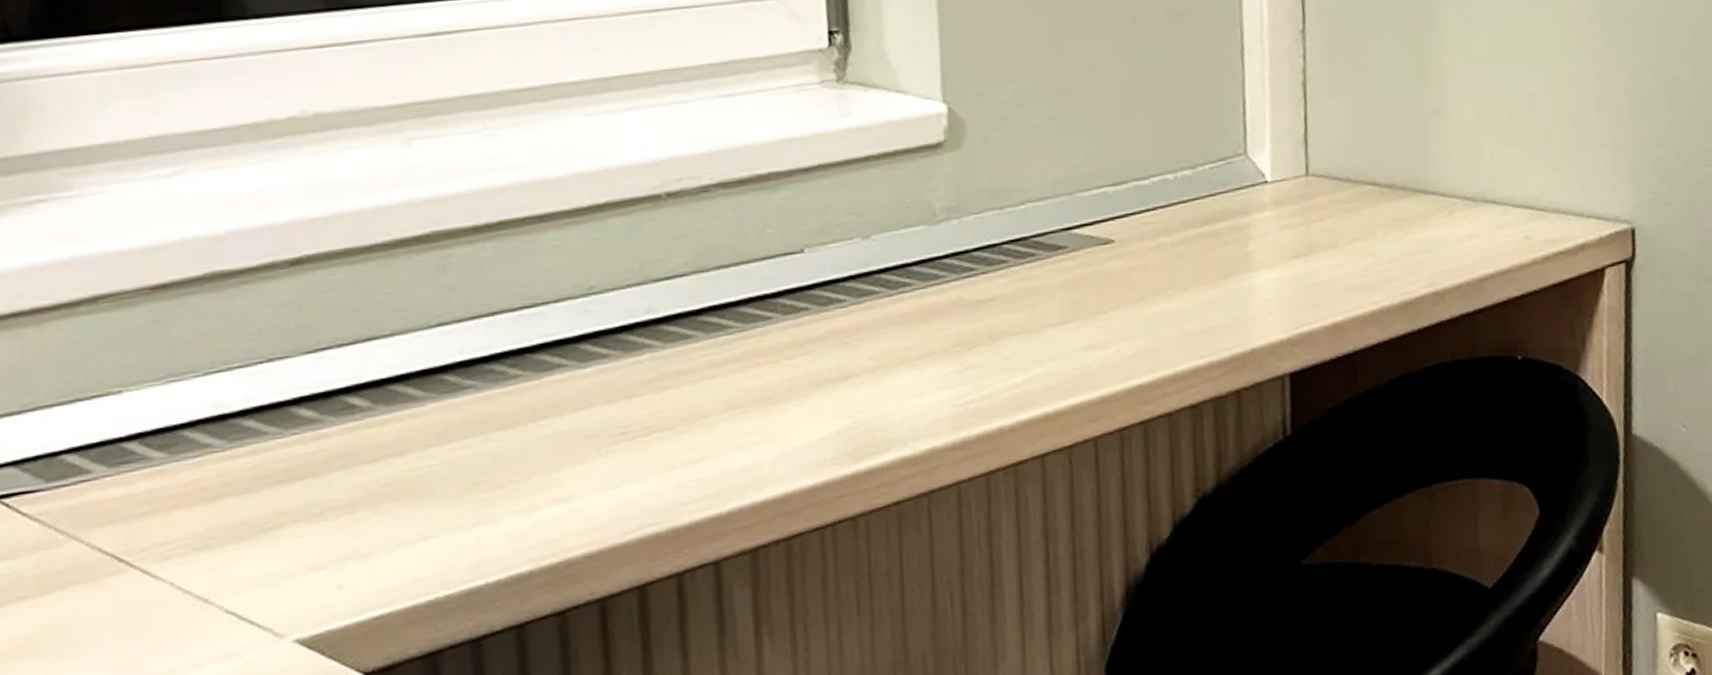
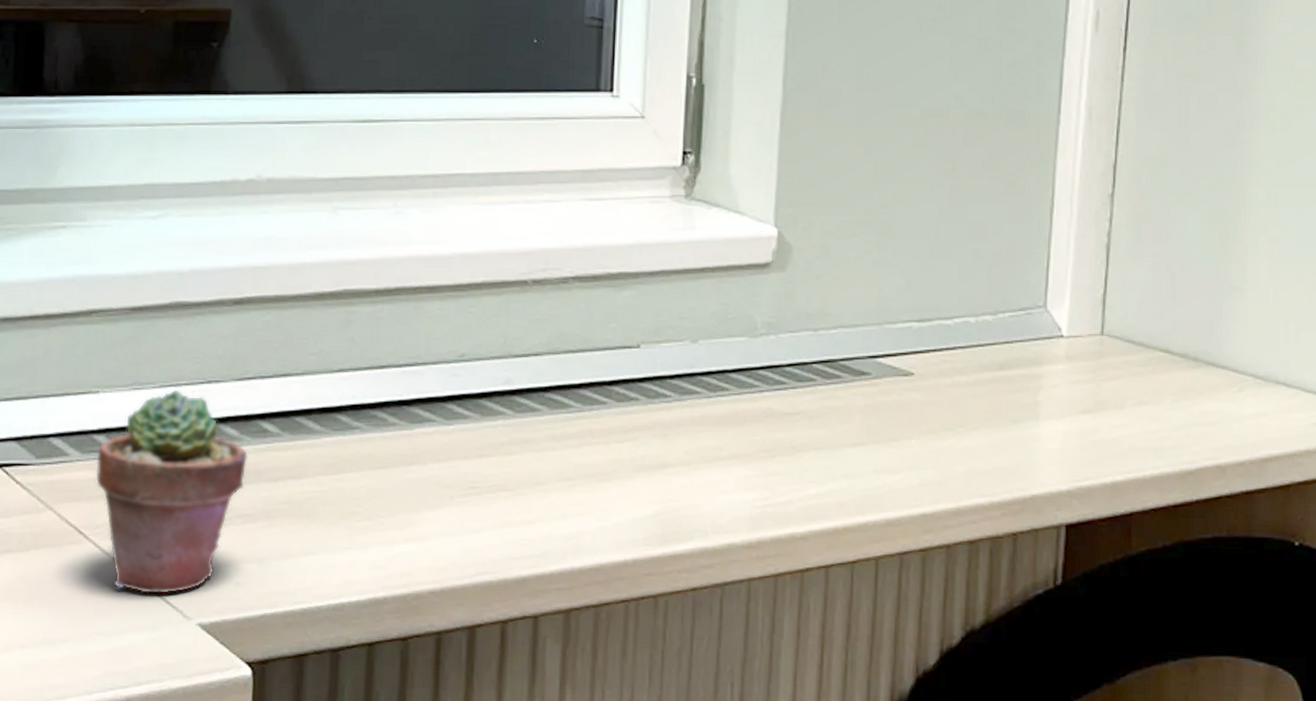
potted succulent: none [130,374,335,618] -> present [95,389,248,594]

